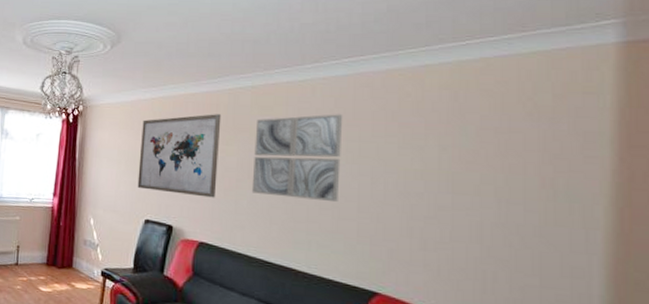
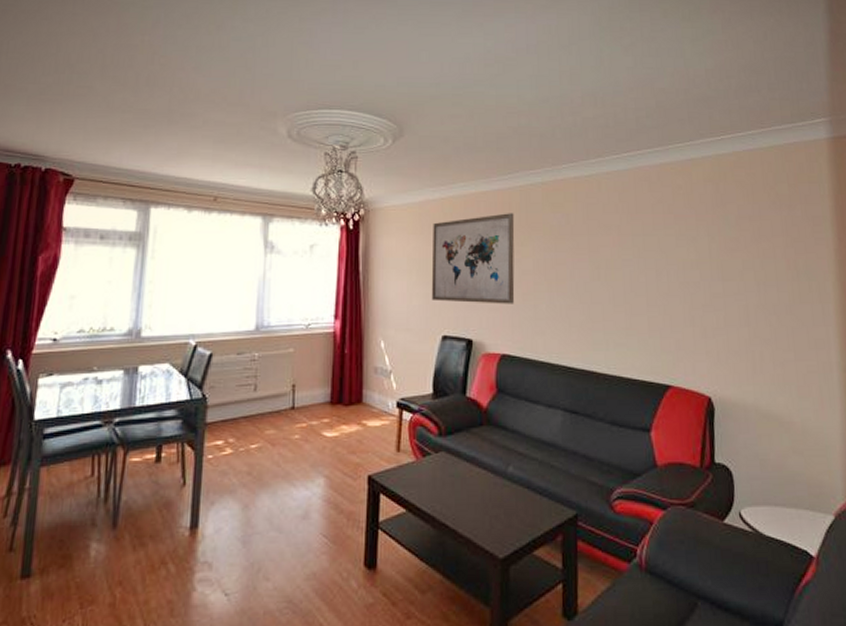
wall art: present [251,114,343,201] -> none [548,208,629,297]

